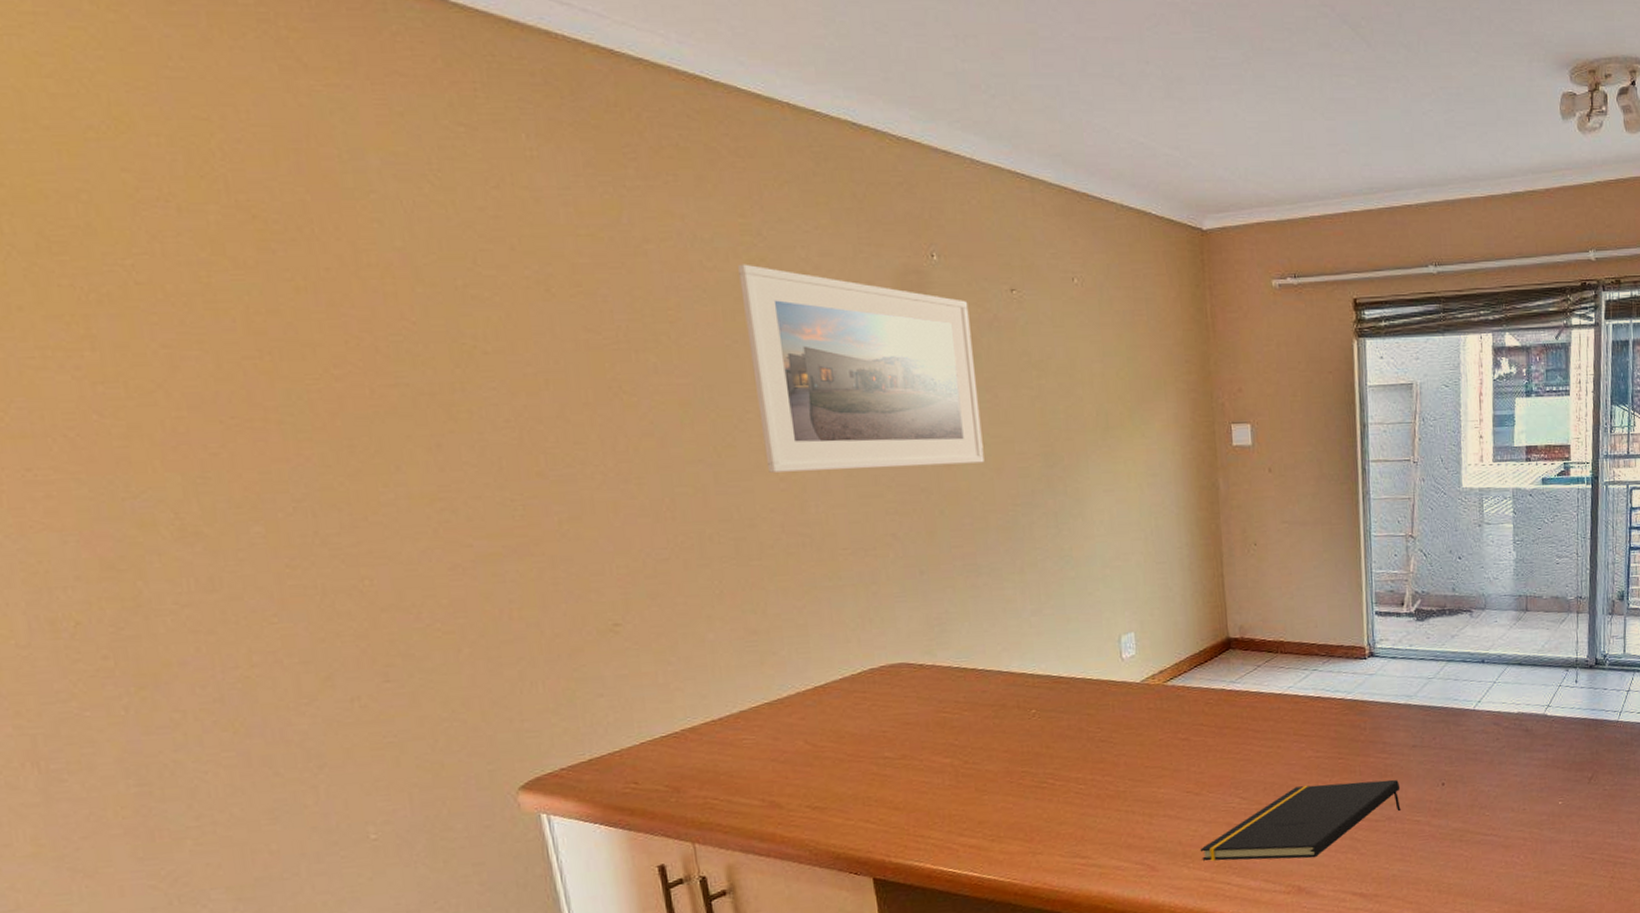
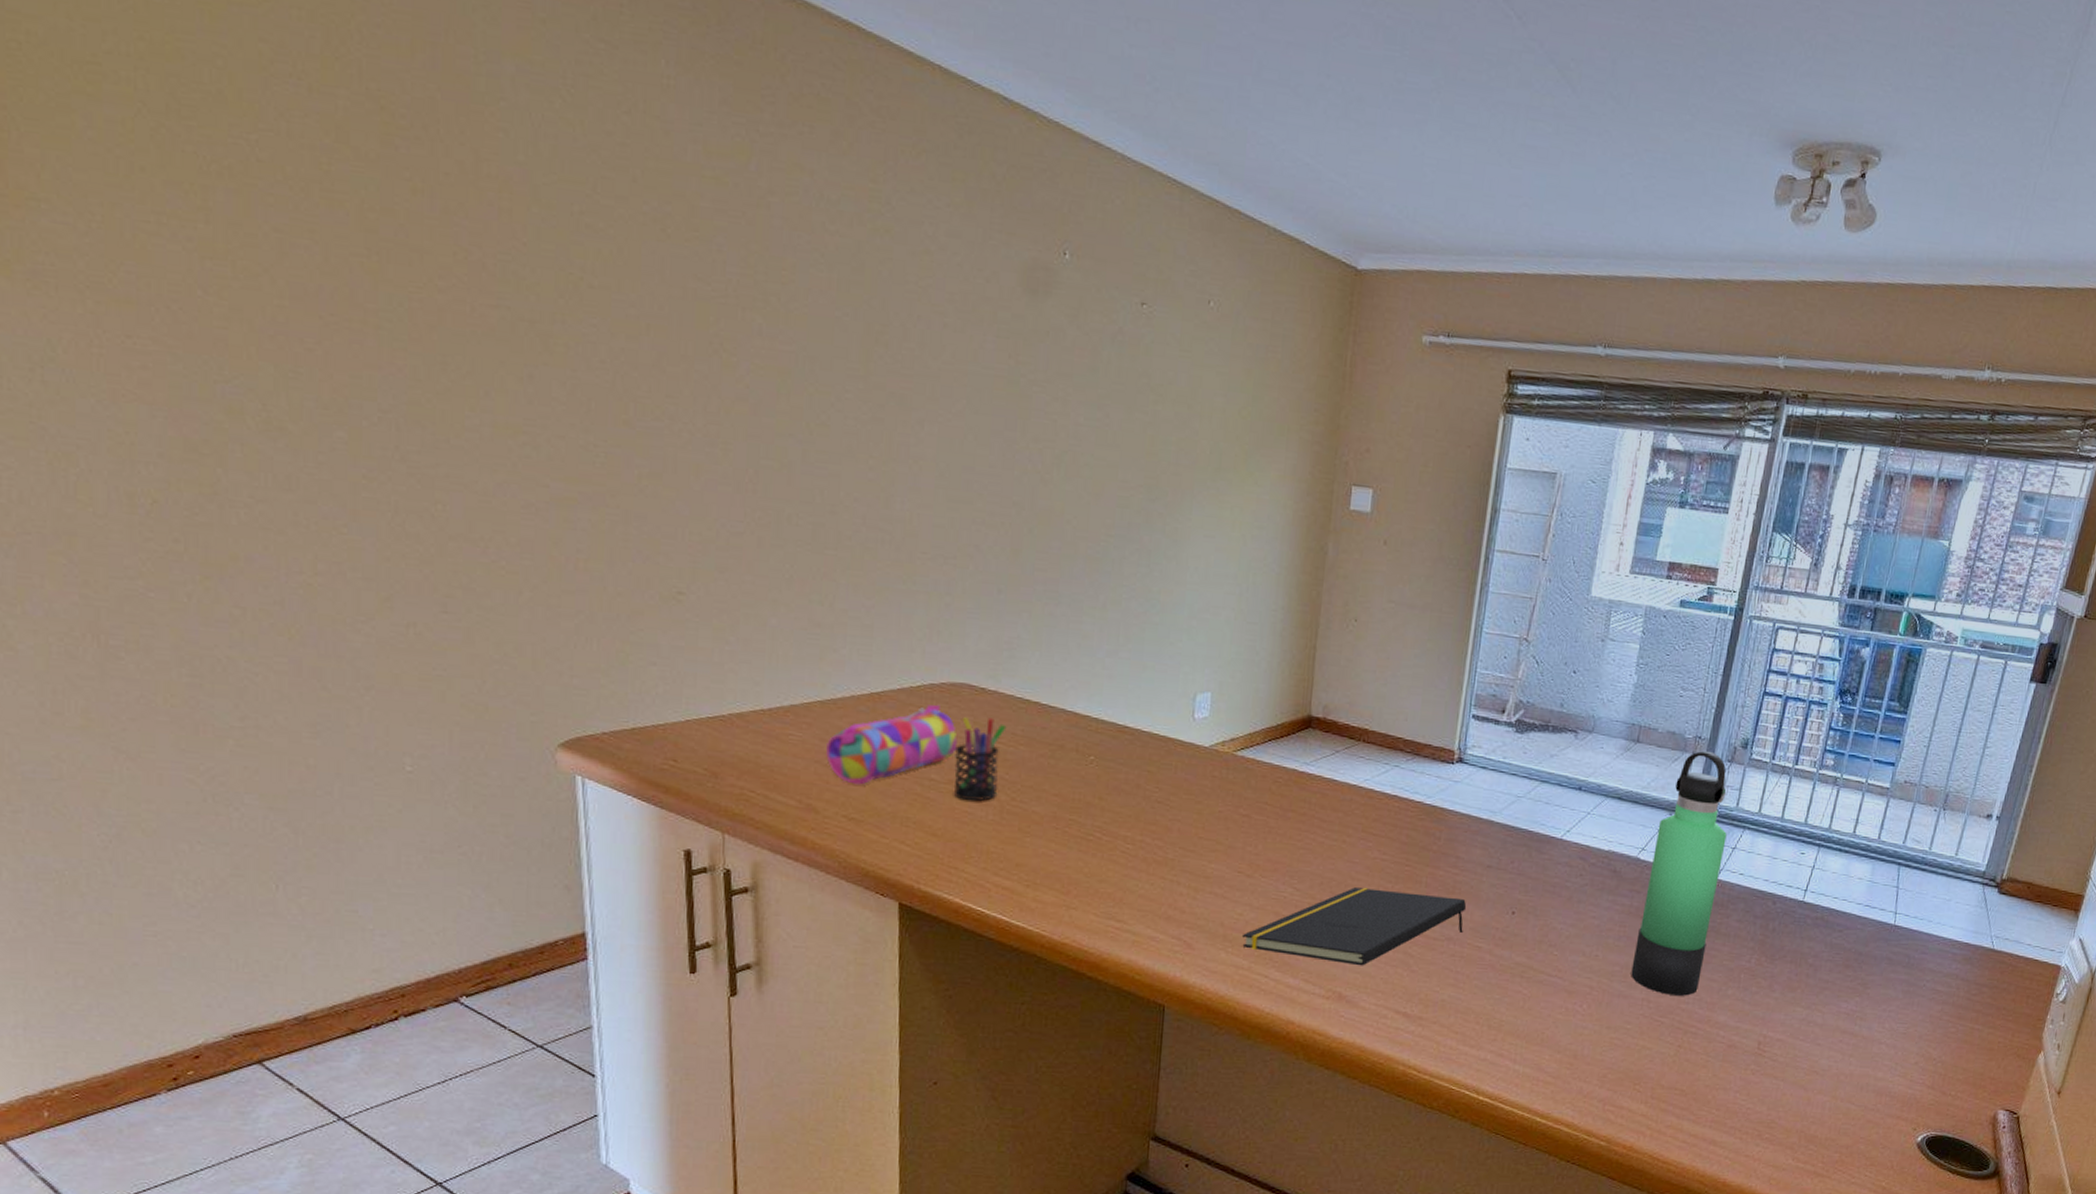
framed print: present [738,264,985,473] -> none [858,232,1094,485]
pencil case: none [780,686,905,775] -> present [826,704,958,785]
pen holder: none [904,690,951,772] -> present [953,717,1007,802]
thermos bottle: none [1557,608,1620,833] -> present [1631,750,1727,996]

